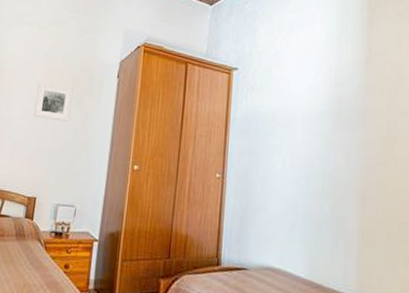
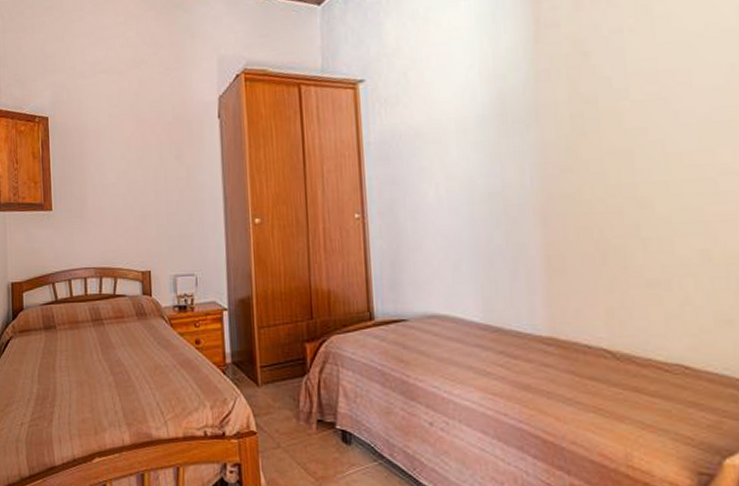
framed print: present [33,83,73,122] -> none [129,139,171,181]

